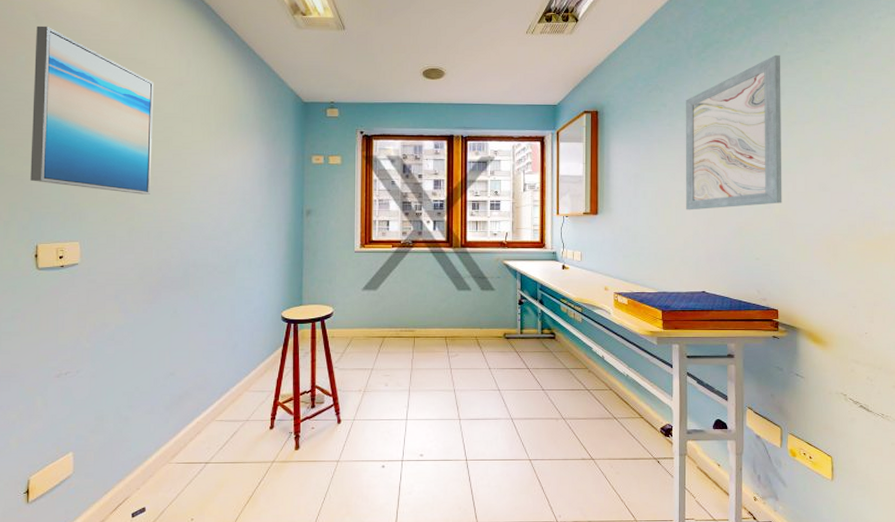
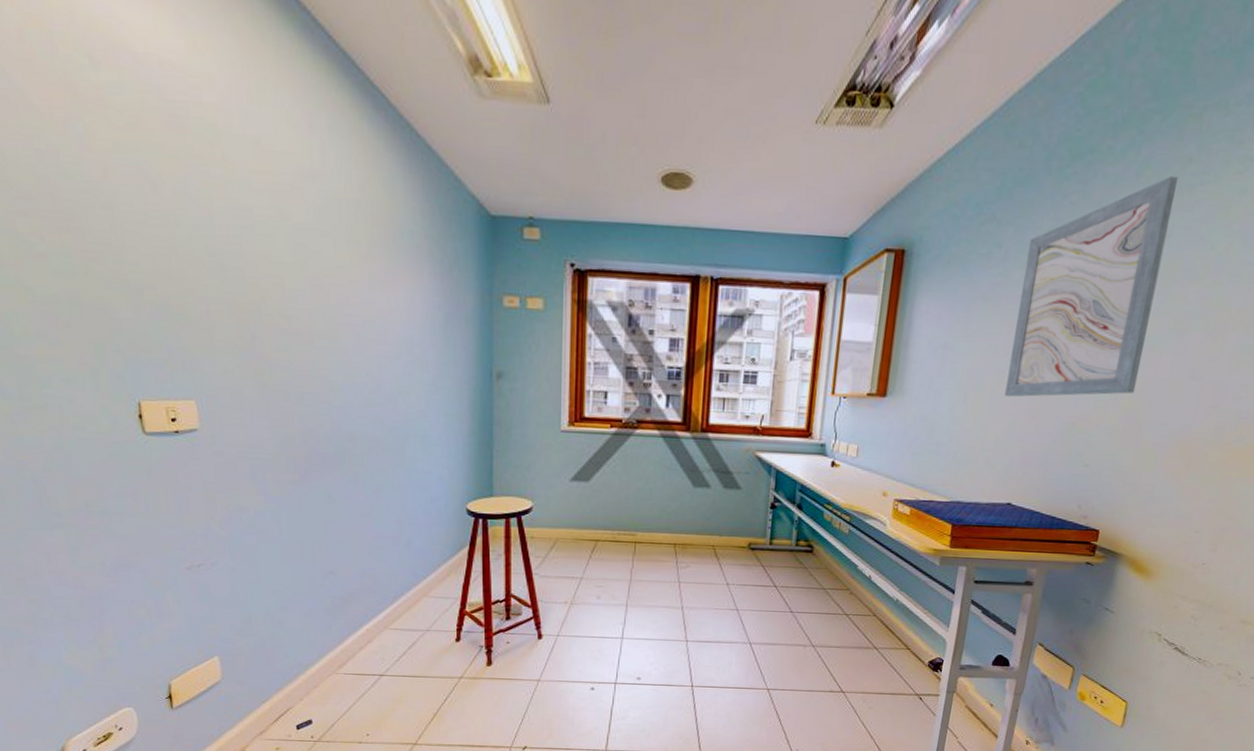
wall art: present [30,25,154,194] -> none [92,73,284,340]

